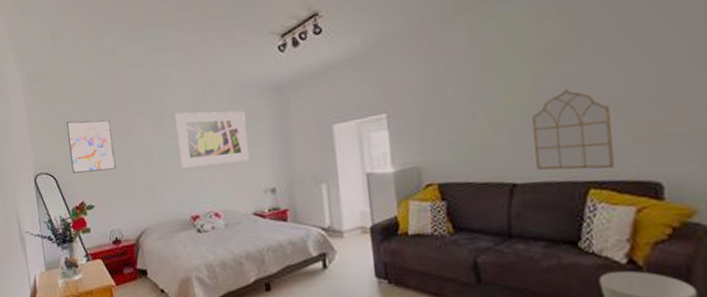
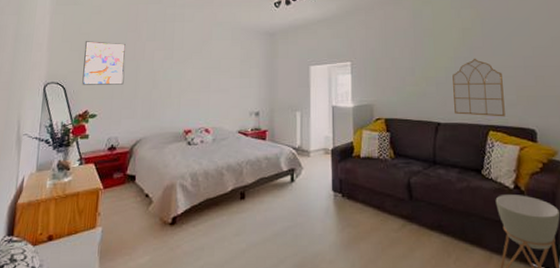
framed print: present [175,111,249,168] -> none [182,43,242,89]

